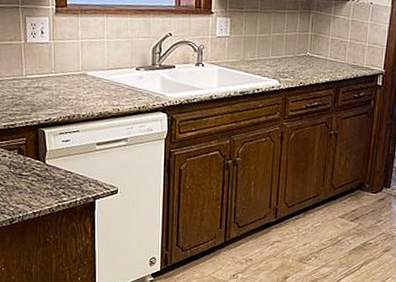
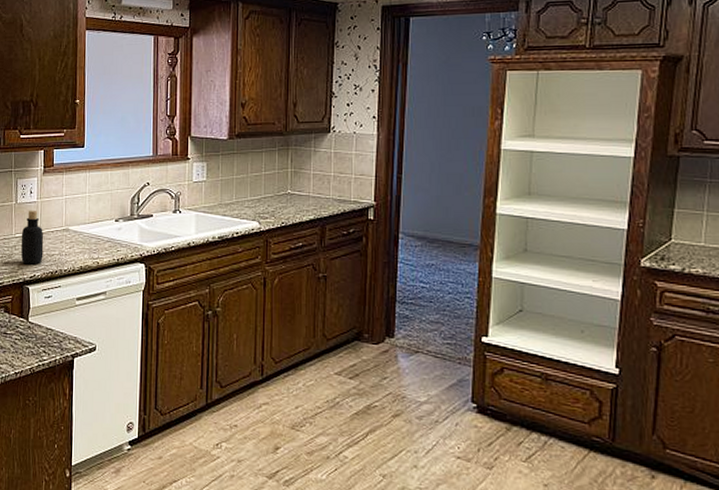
bottle: none [33,51,59,108] -> present [21,210,44,265]

